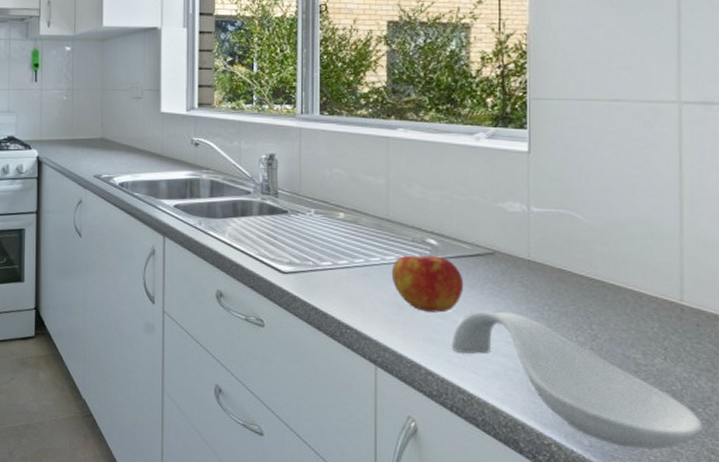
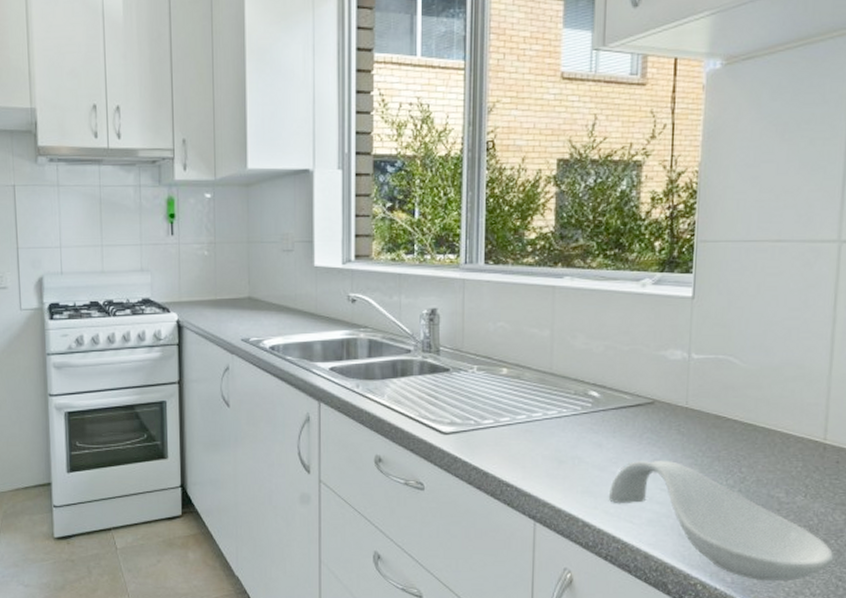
apple: present [391,255,464,313] -> none [552,408,624,465]

